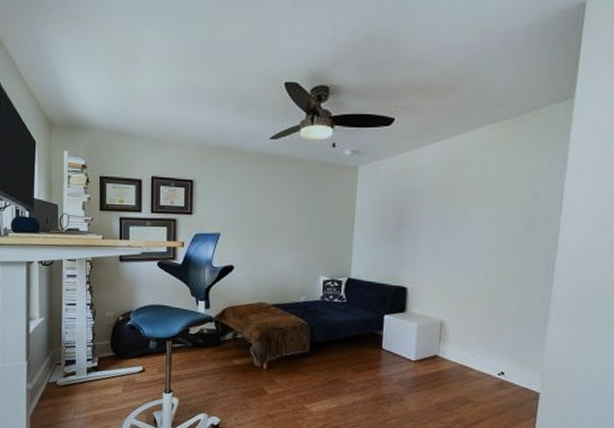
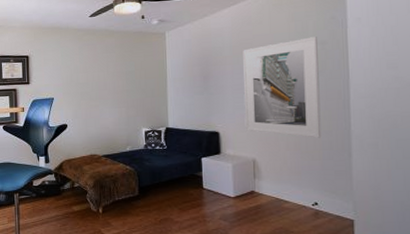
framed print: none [436,186,530,302] -> present [243,37,322,138]

